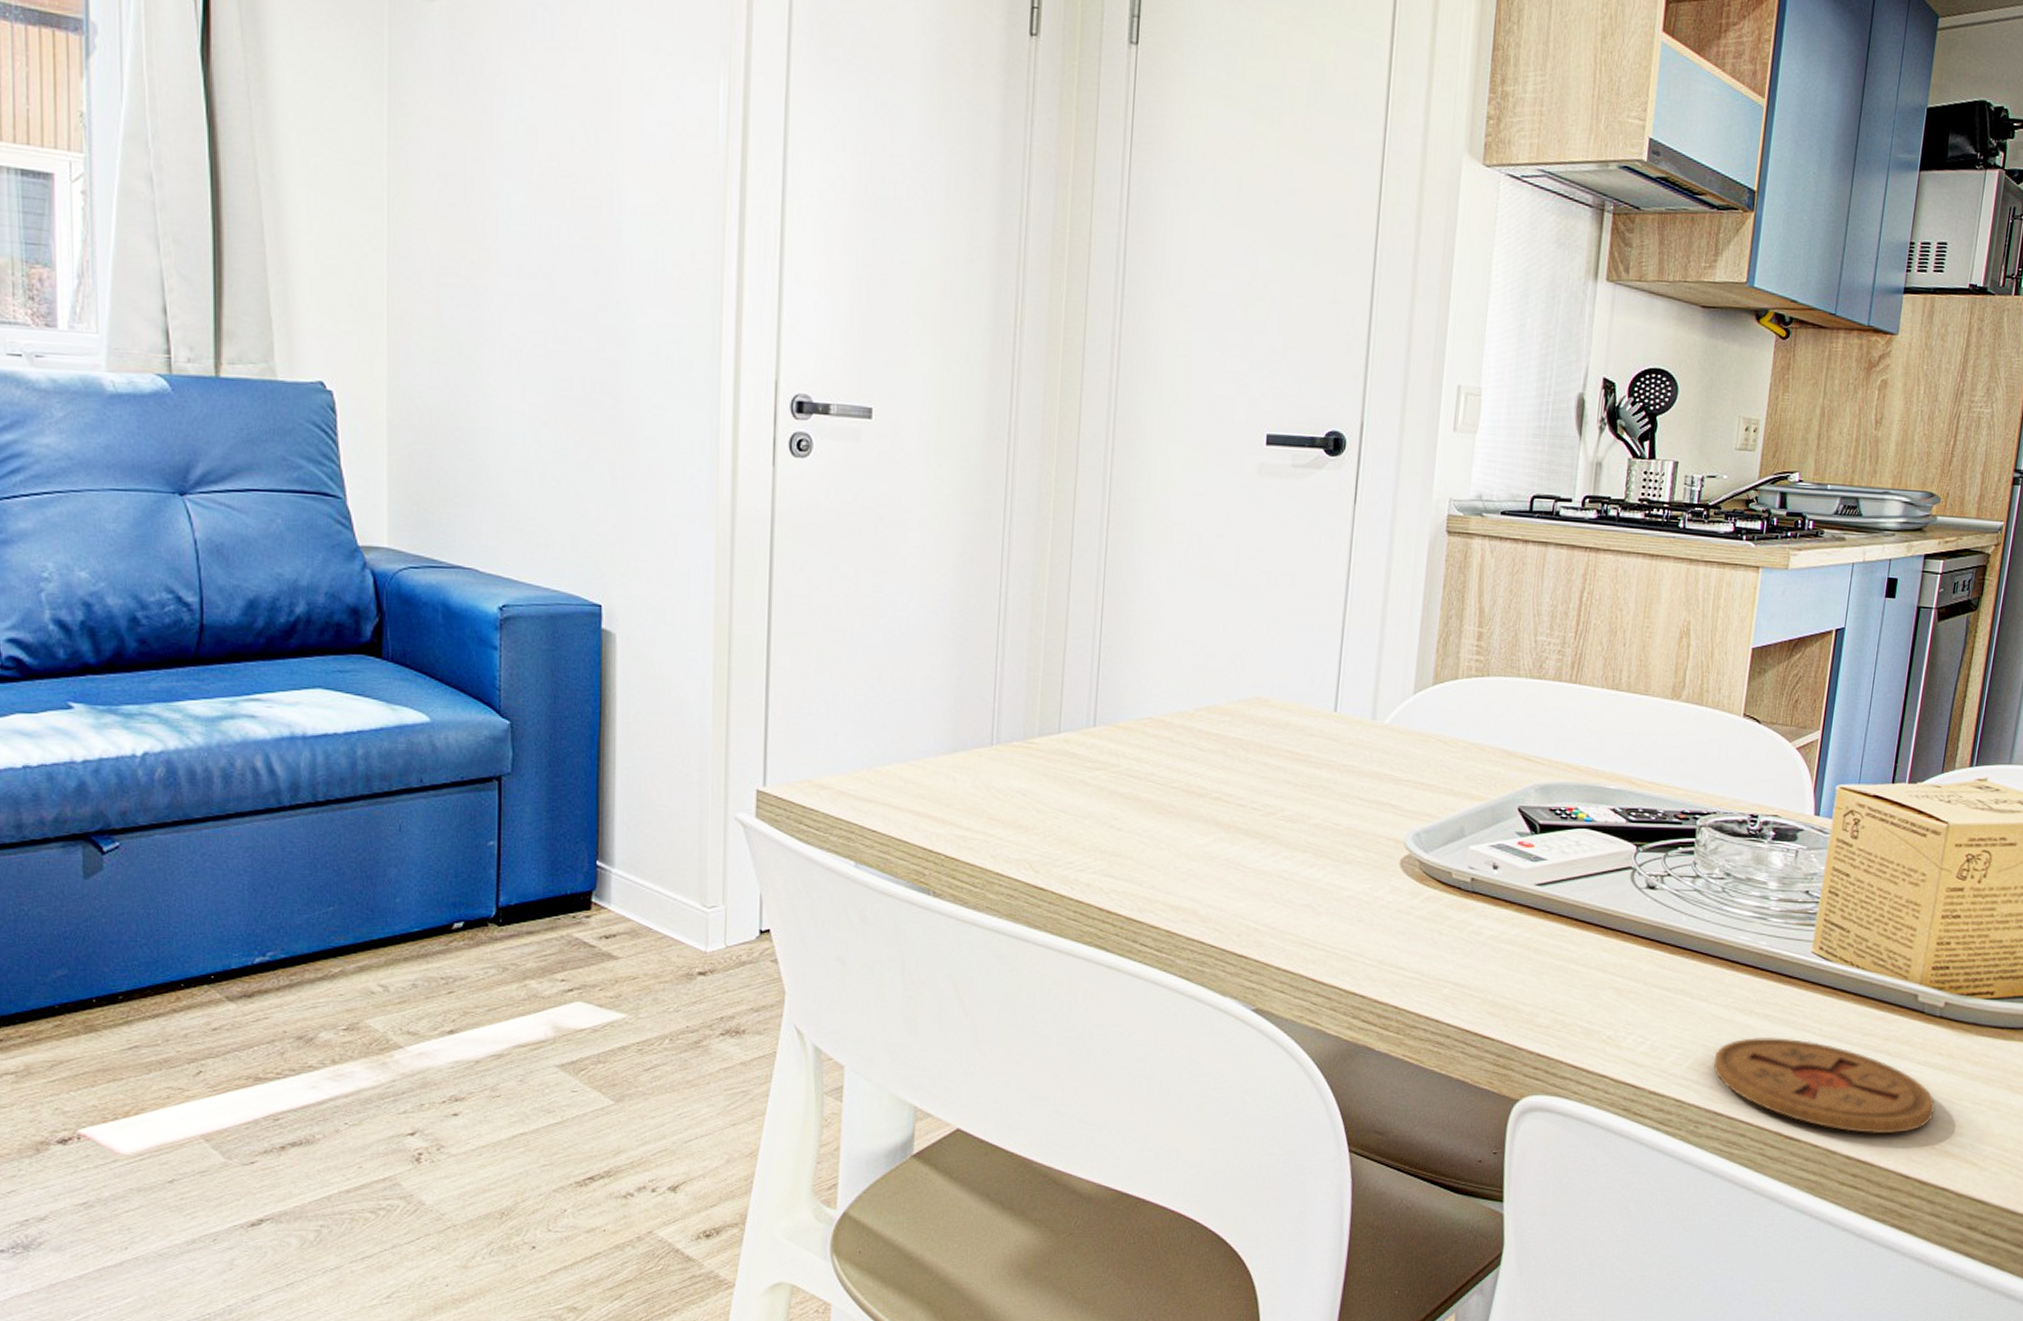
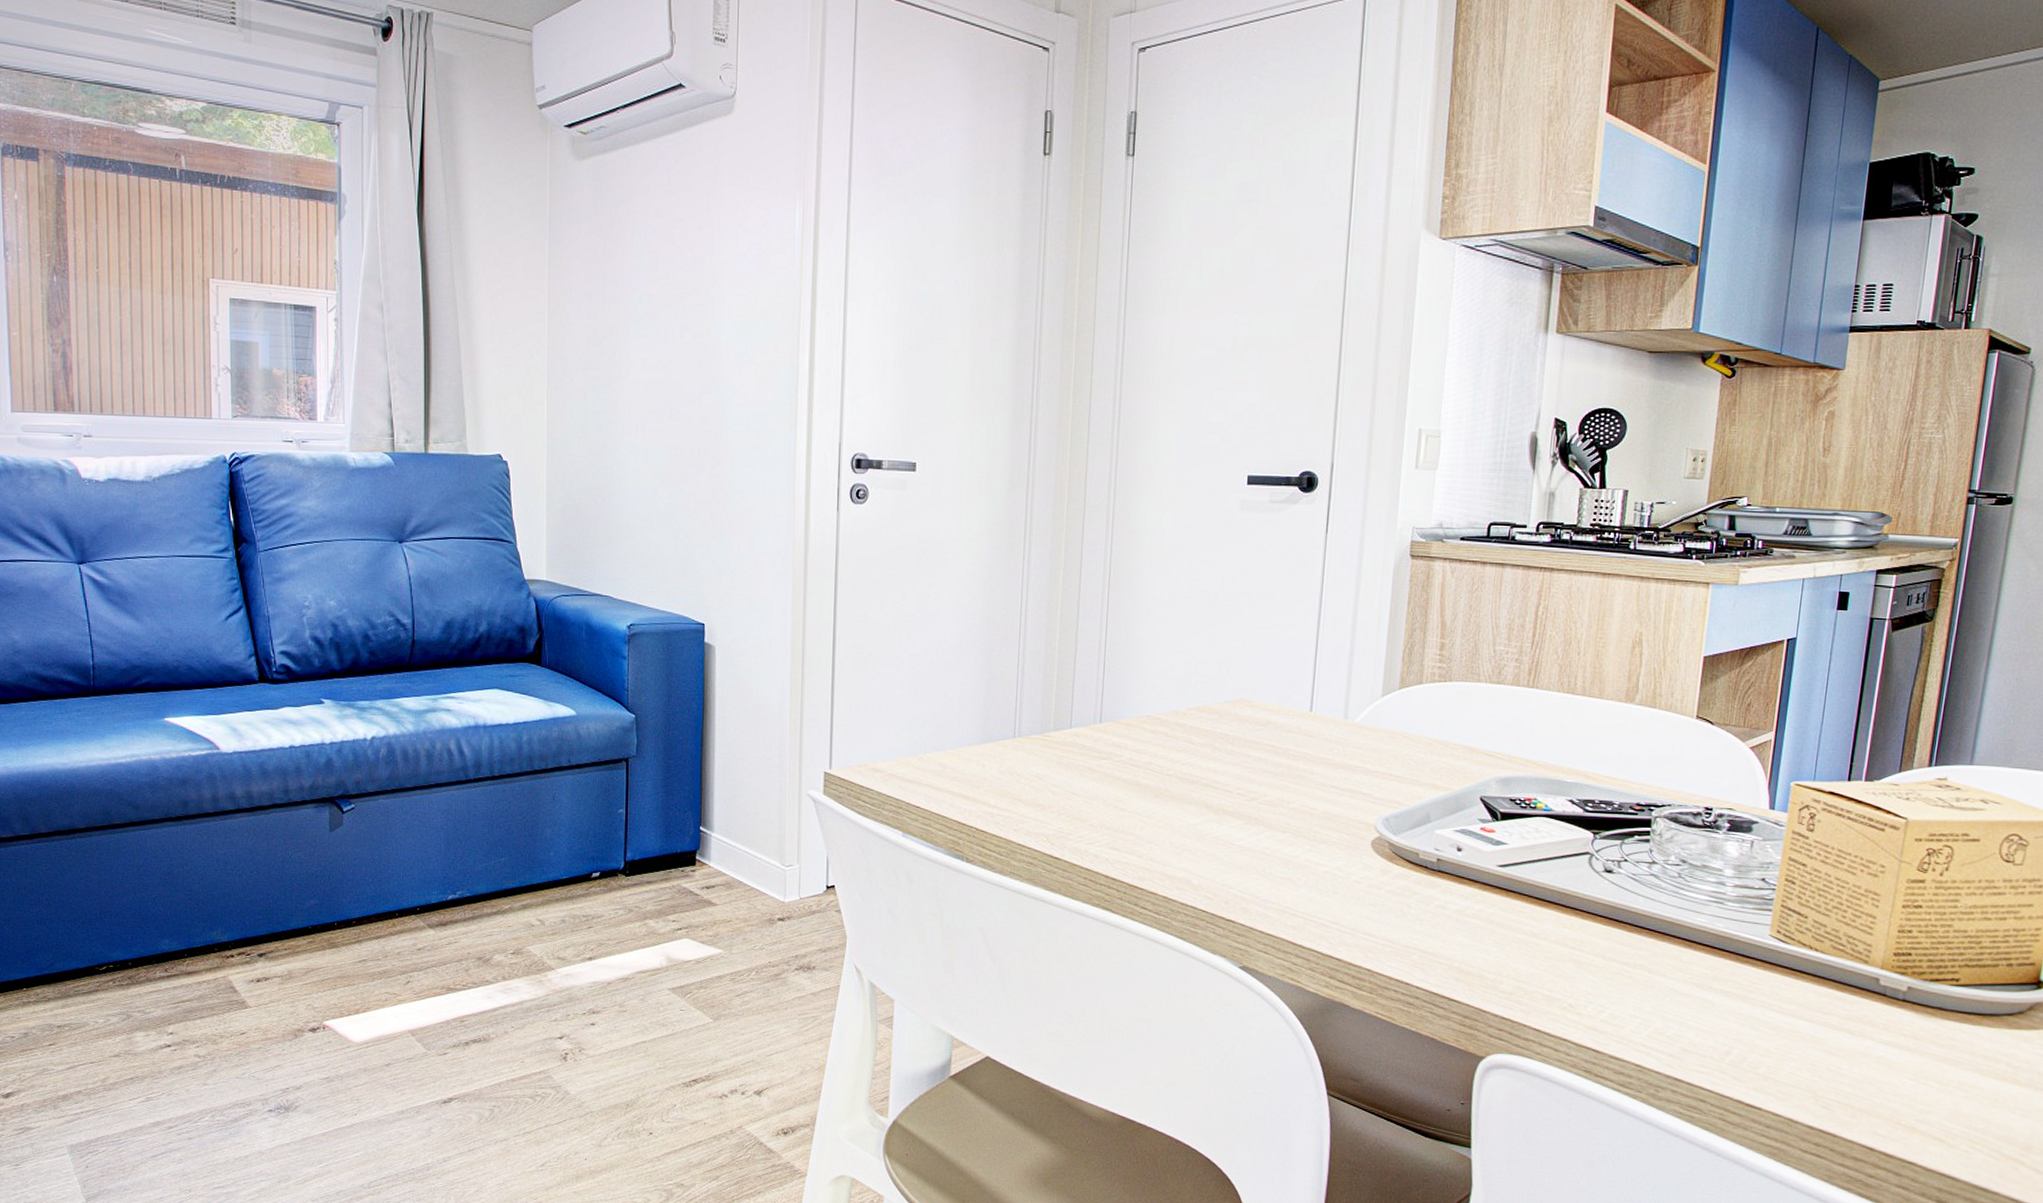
coaster: present [1713,1038,1935,1134] -> none [1672,1011,1900,1107]

